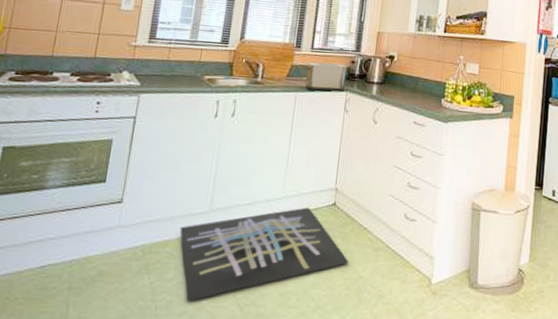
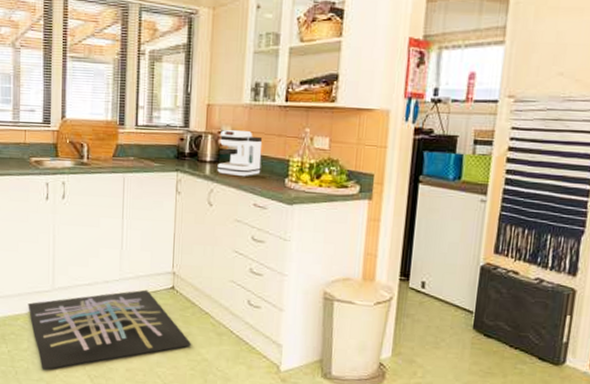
toaster: present [305,62,348,92] -> none [131,140,177,173]
coffee maker: none [383,54,424,97] -> present [217,129,263,177]

